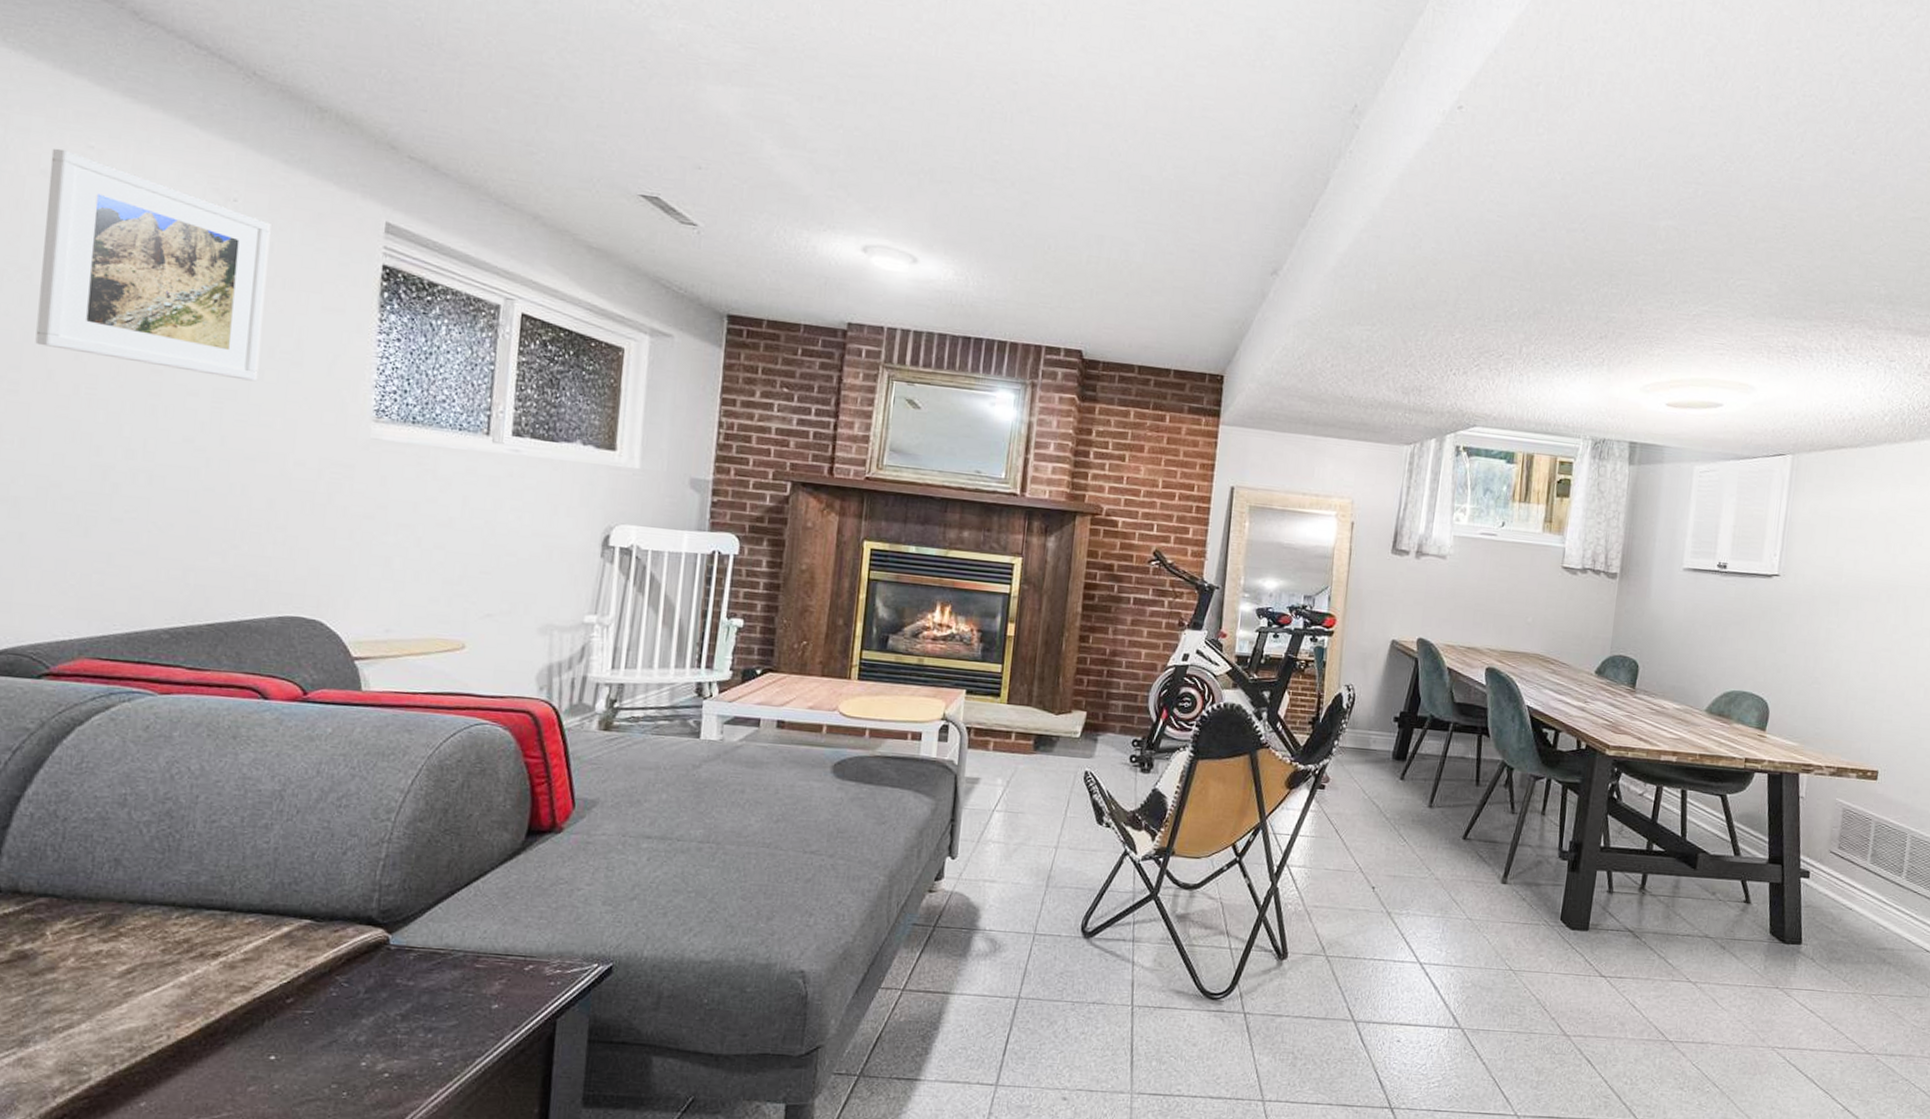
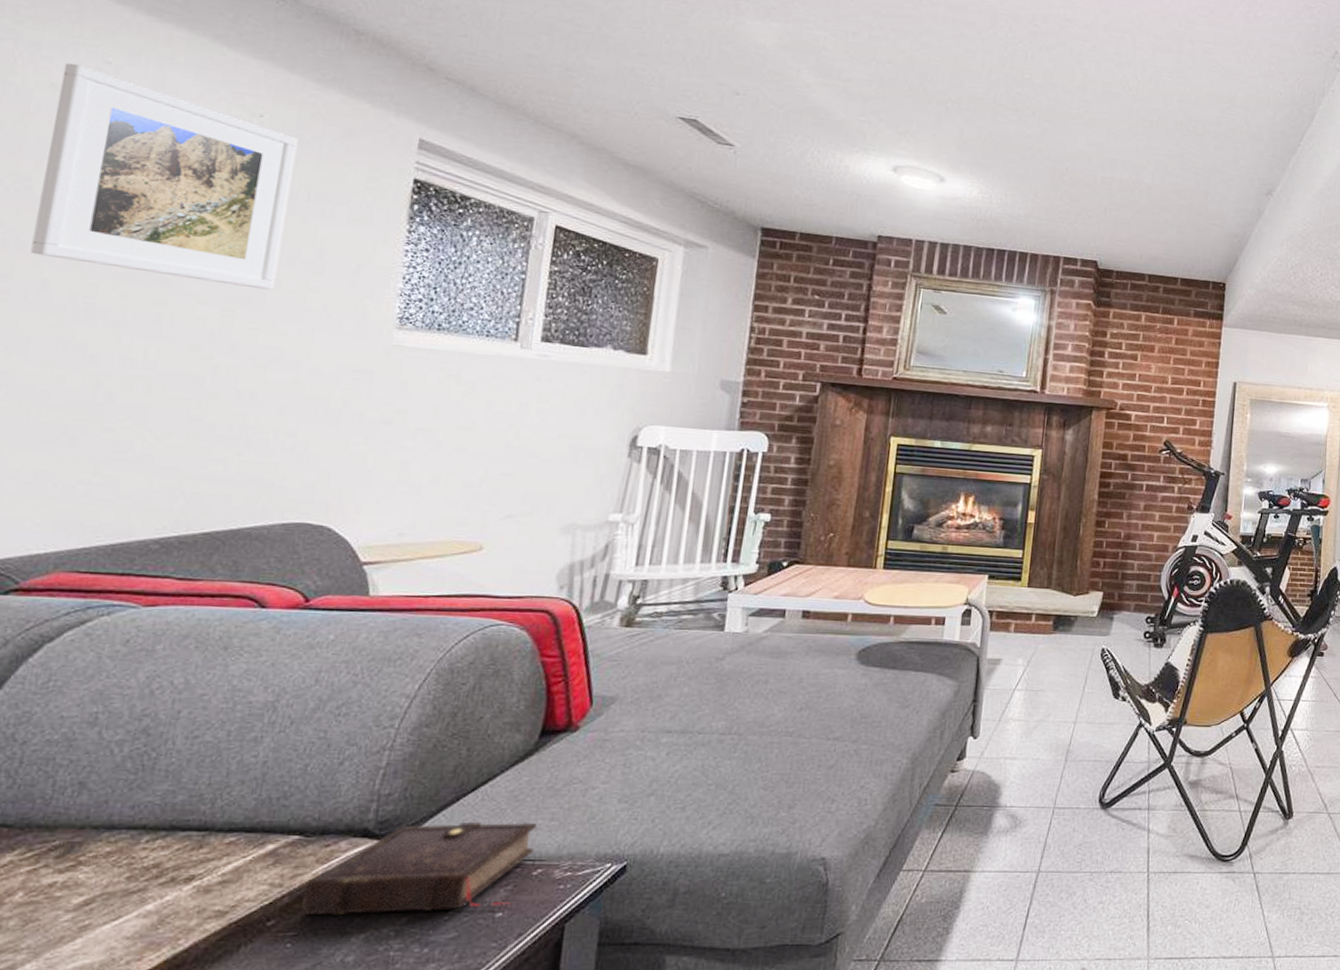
book: none [316,916,527,999] -> present [301,822,537,916]

